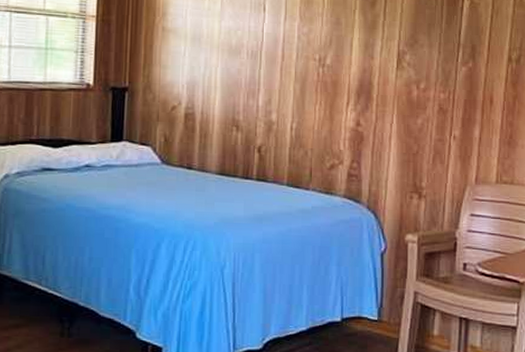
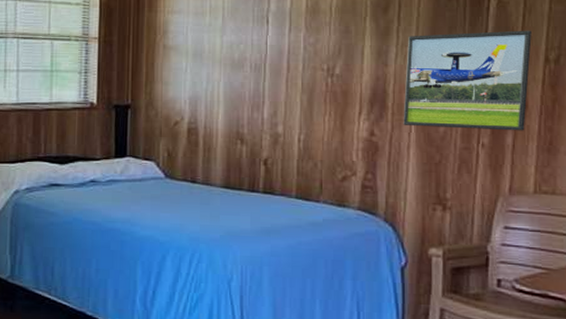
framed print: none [386,30,498,125] -> present [403,30,532,131]

